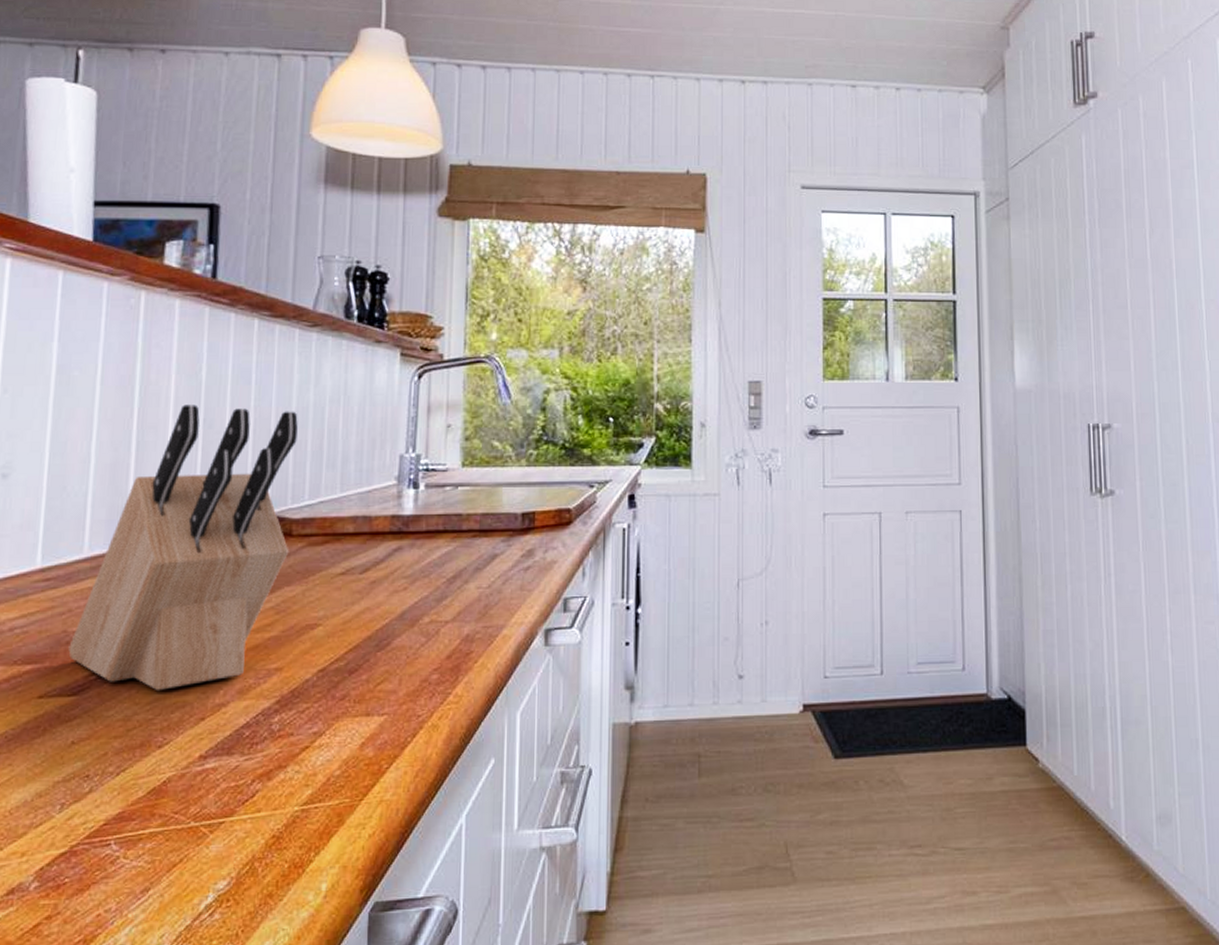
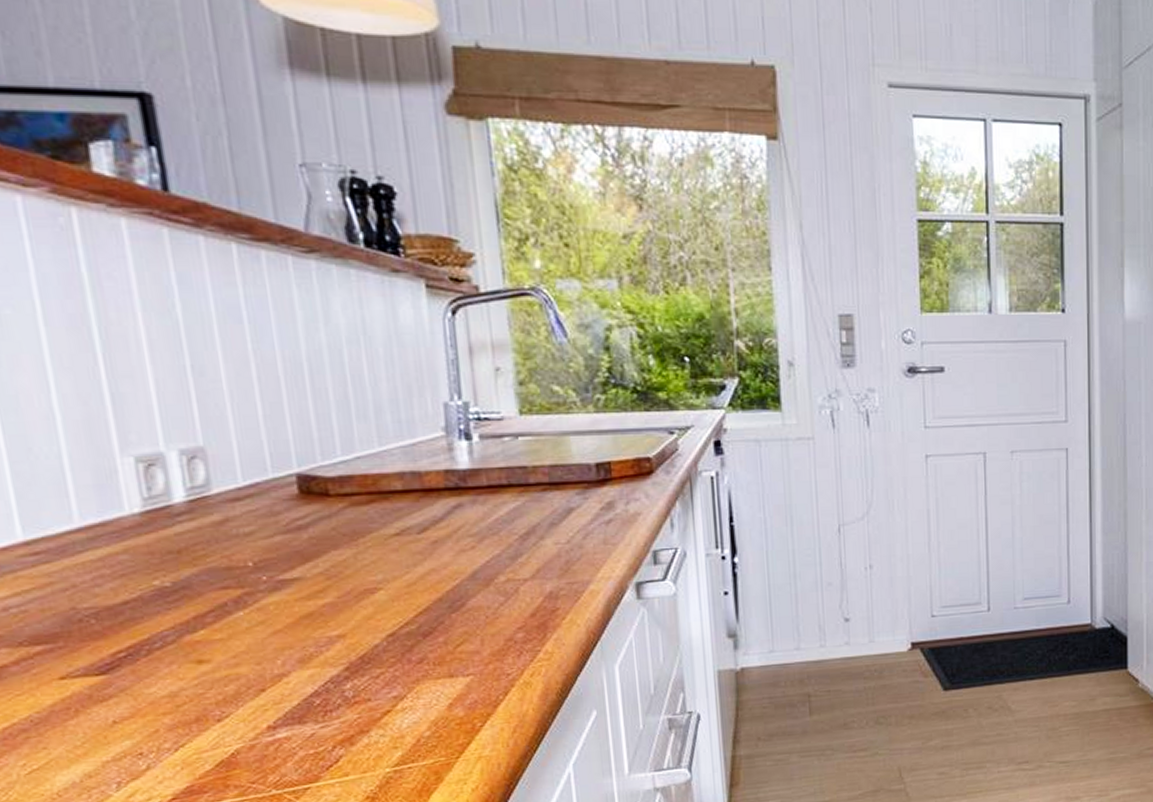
knife block: present [68,404,298,691] -> none [83,348,330,666]

